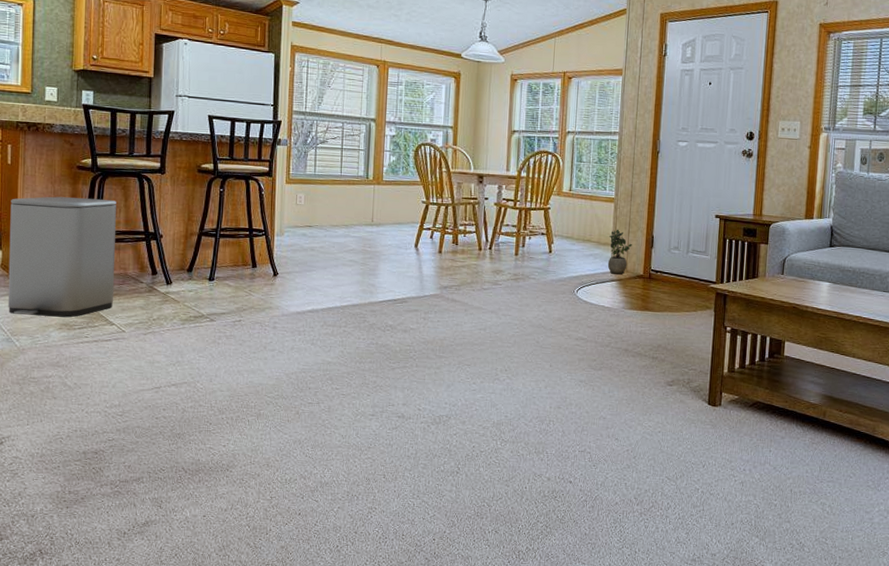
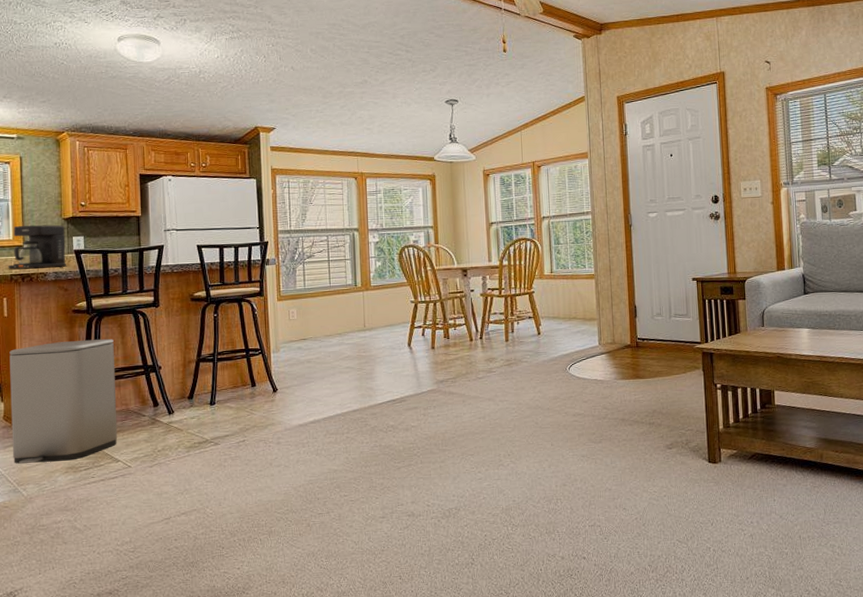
coffee maker: none [14,71,75,121] -> present [8,224,66,270]
potted plant: present [607,229,632,275] -> none [594,303,617,348]

